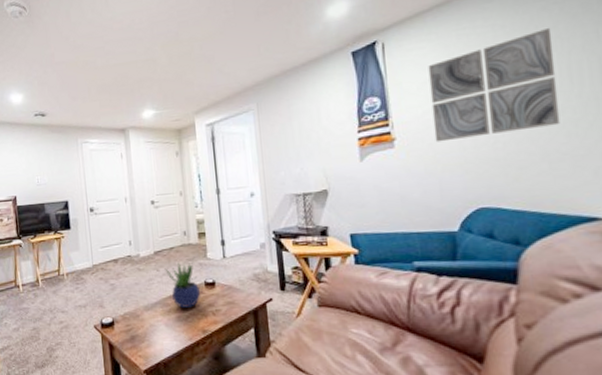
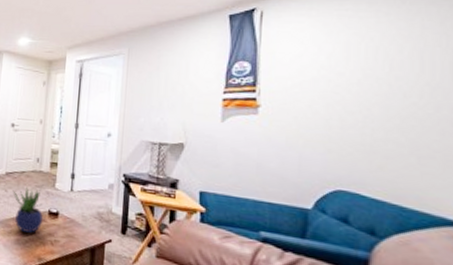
wall art: present [428,27,560,142] -> none [301,22,438,121]

